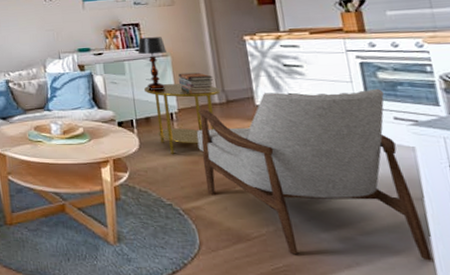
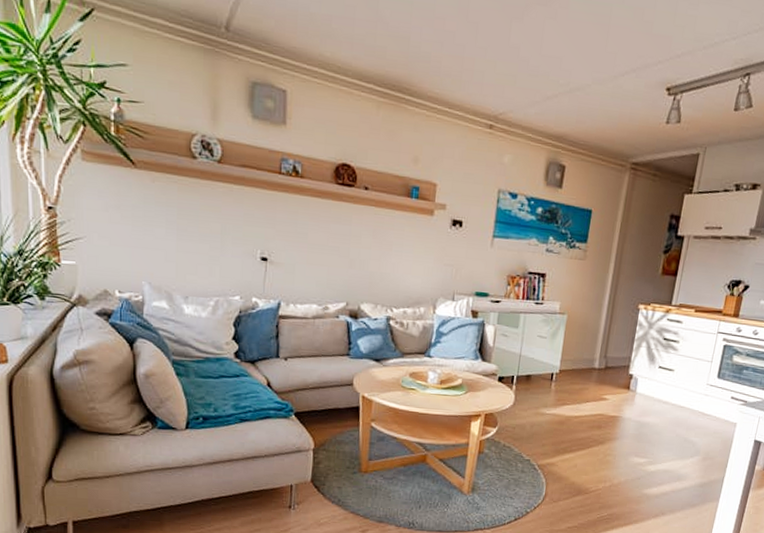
table lamp: present [137,37,166,91] -> none [536,290,565,349]
side table: present [144,84,221,154] -> none [533,343,603,413]
book stack: present [178,72,214,94] -> none [567,334,600,358]
armchair: present [196,88,432,261] -> none [564,363,732,513]

